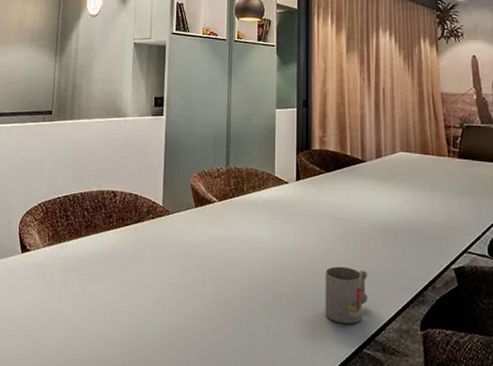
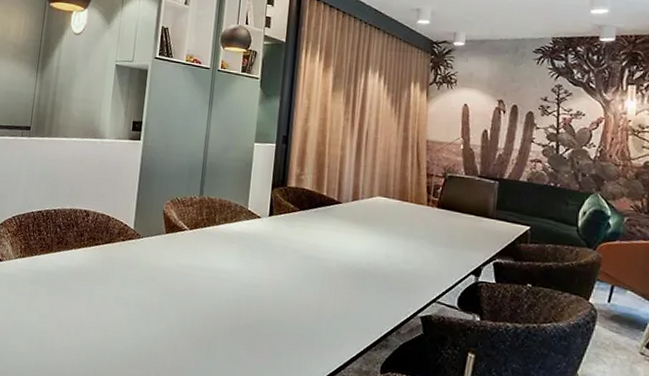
mug: present [325,266,368,324] -> none [286,303,333,361]

